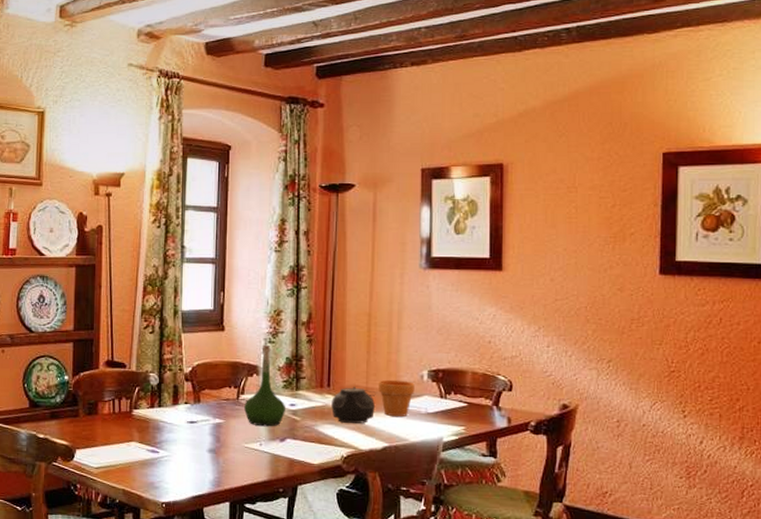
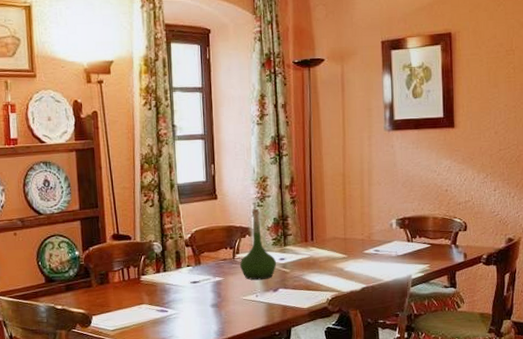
teapot: present [331,387,376,424] -> none [315,239,353,271]
flower pot: present [379,379,415,416] -> none [355,229,386,261]

